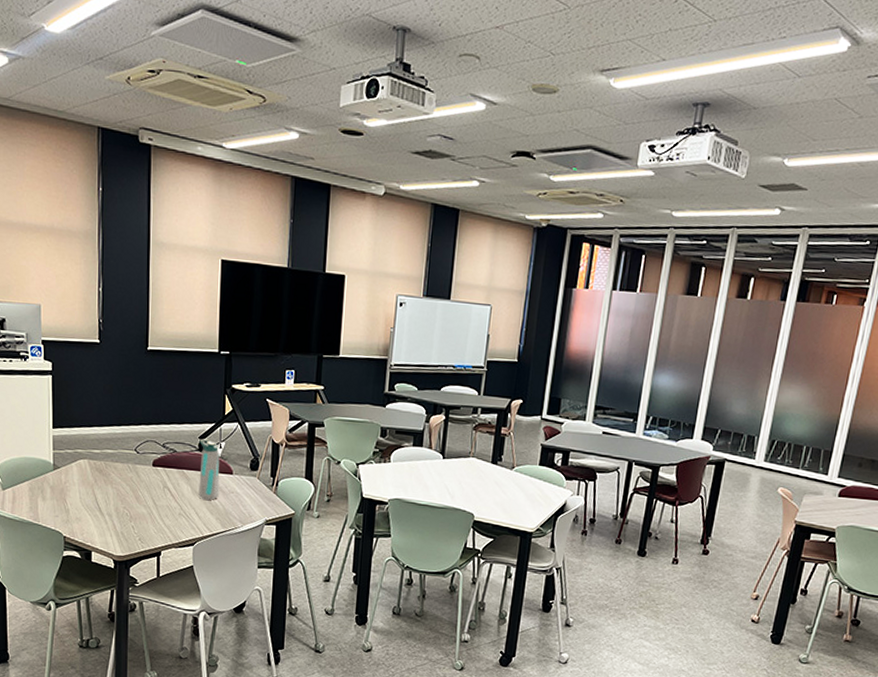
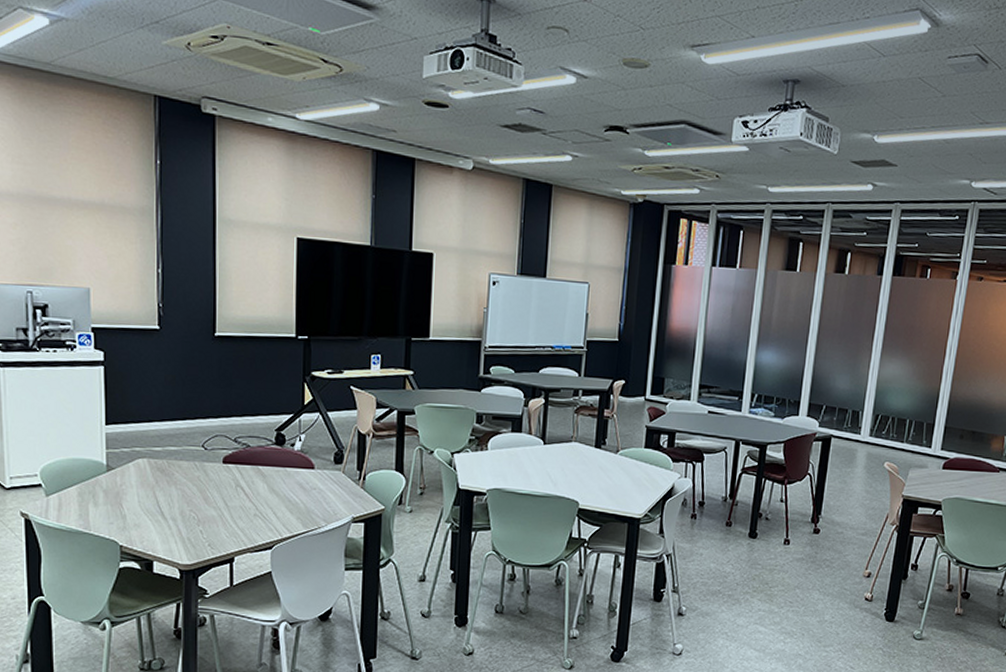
water bottle: present [198,439,220,500] -> none [276,431,300,498]

